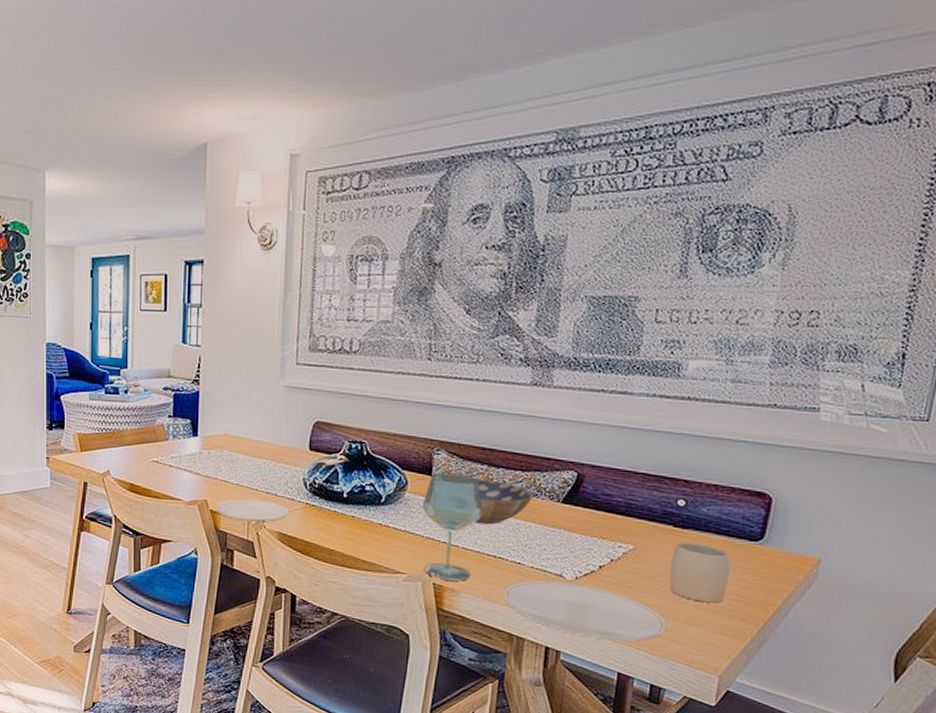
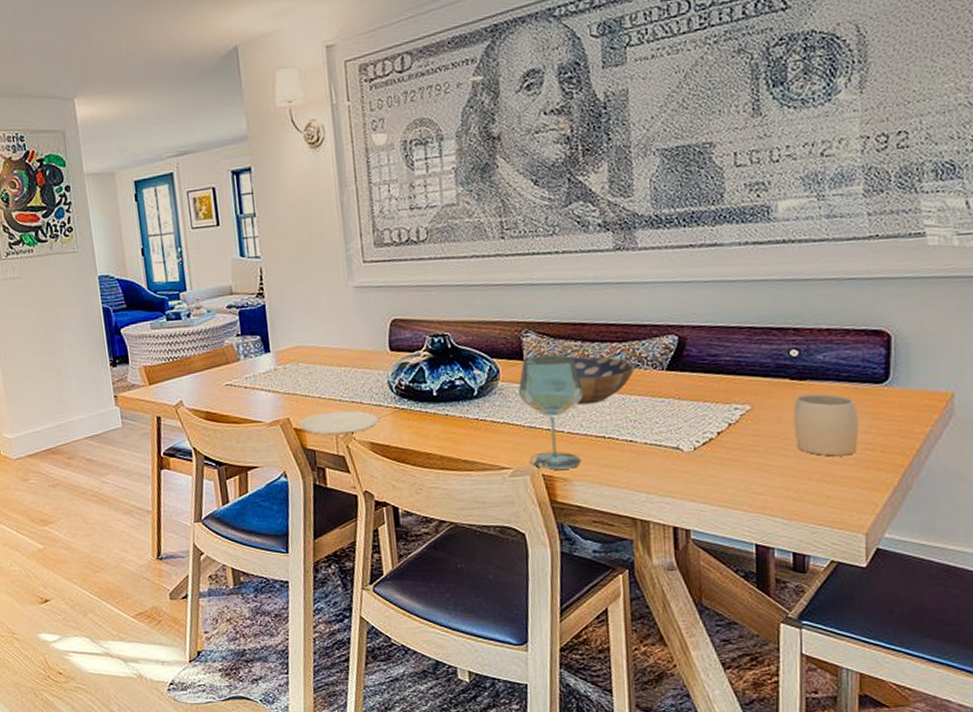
plate: present [503,580,666,642] -> none [620,454,799,512]

